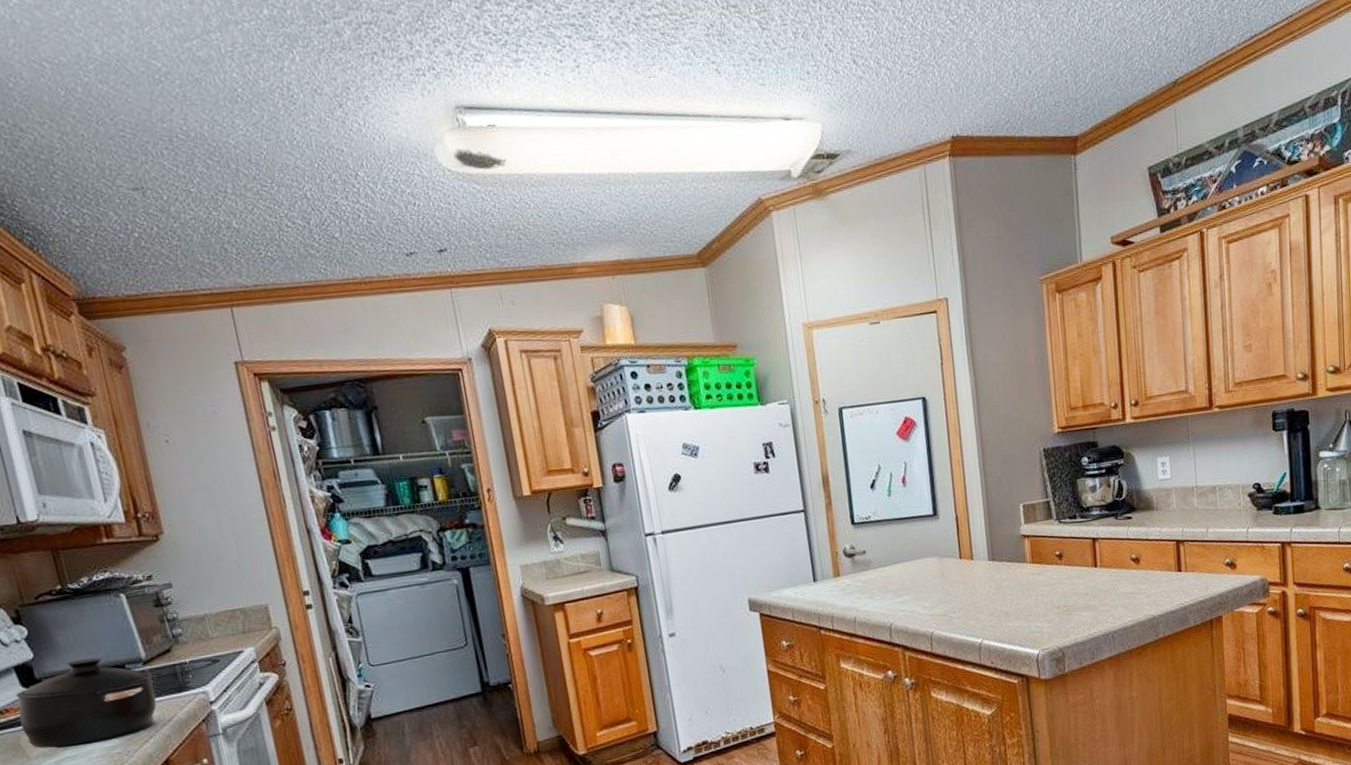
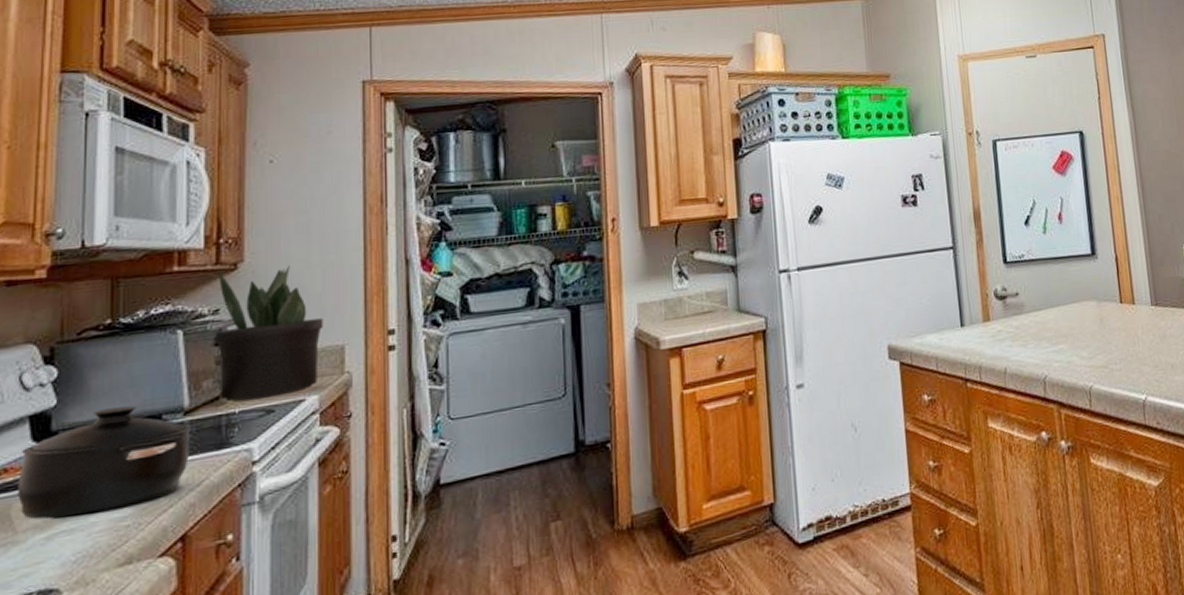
planter: none [142,536,251,654] -> present [215,265,324,403]

